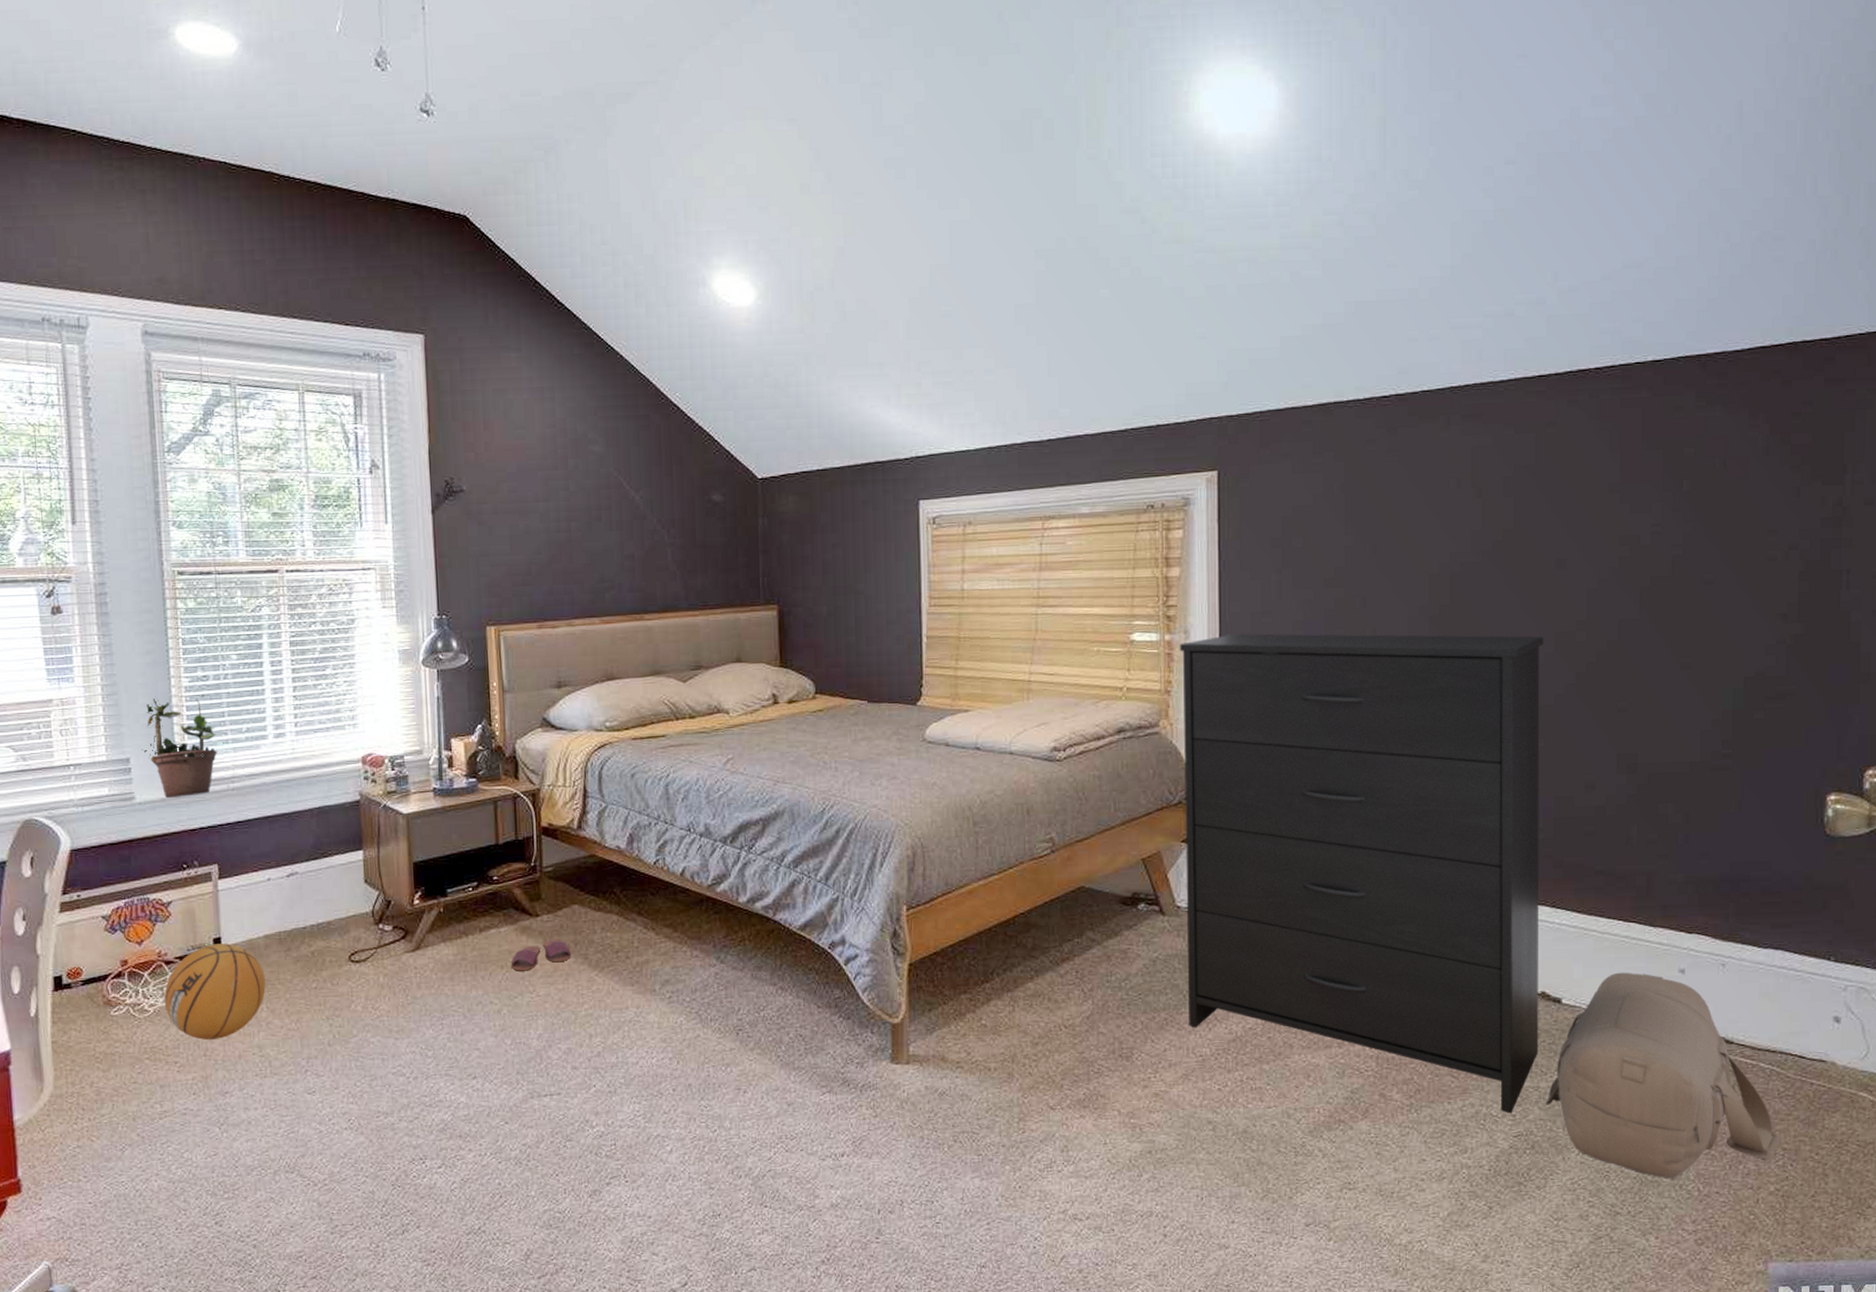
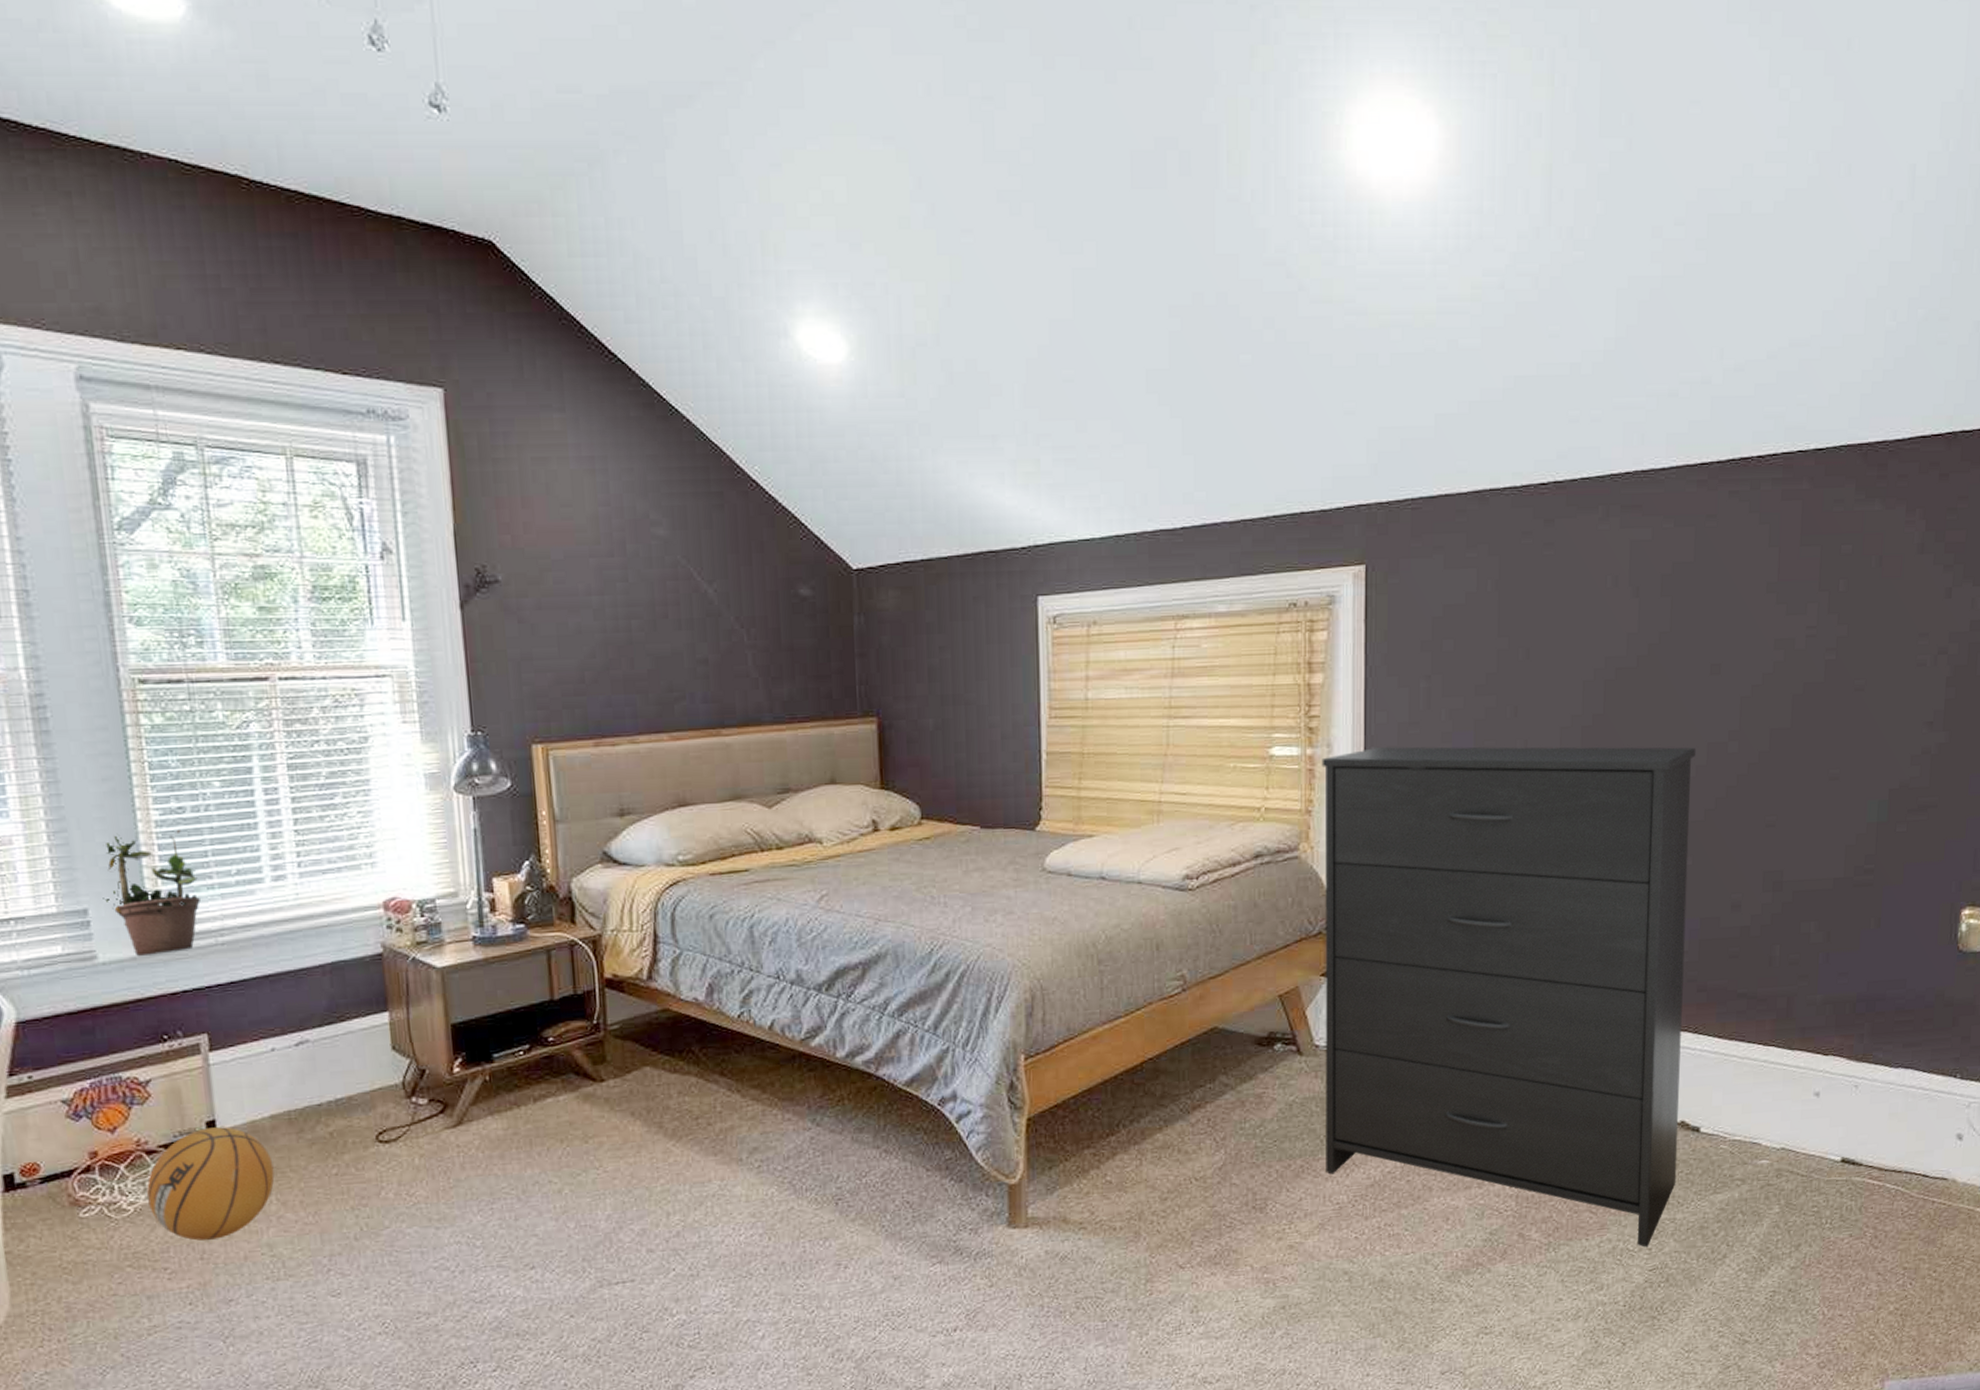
slippers: present [510,939,571,971] -> none [572,1106,643,1145]
duffel bag: present [1546,972,1782,1179] -> none [1682,1097,1903,1305]

